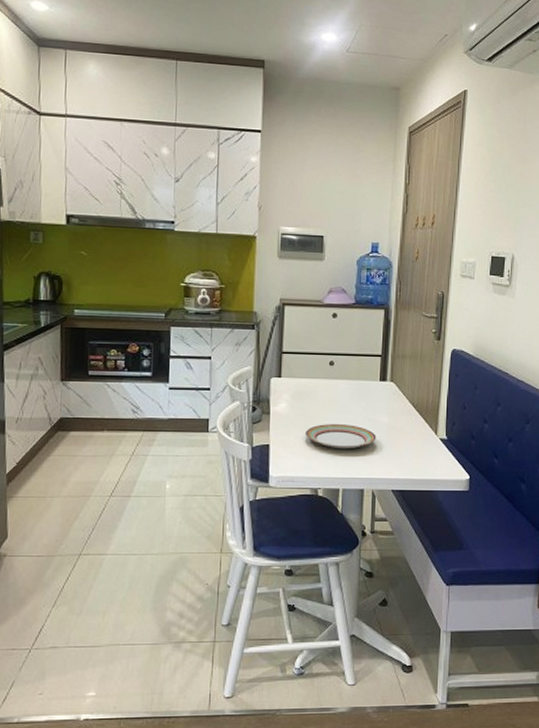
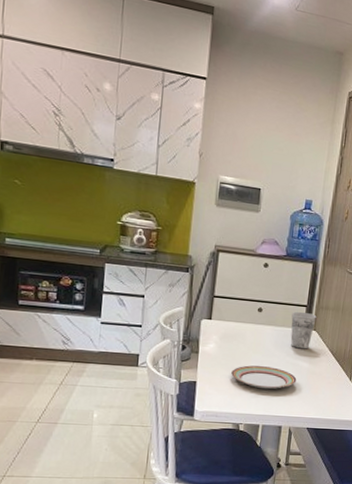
cup: none [366,362,393,403] -> present [290,311,317,349]

